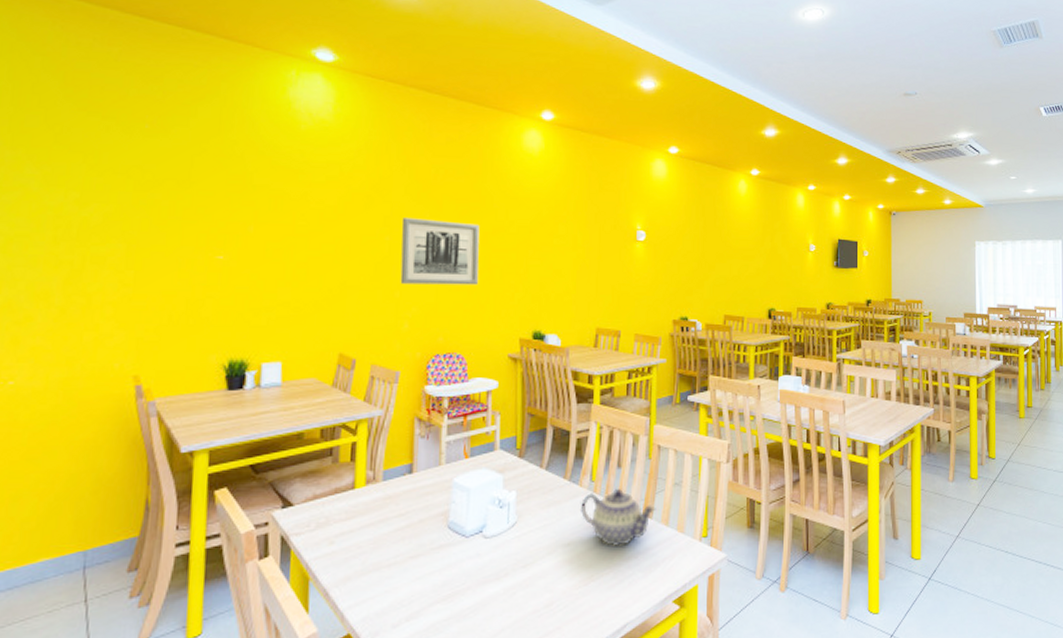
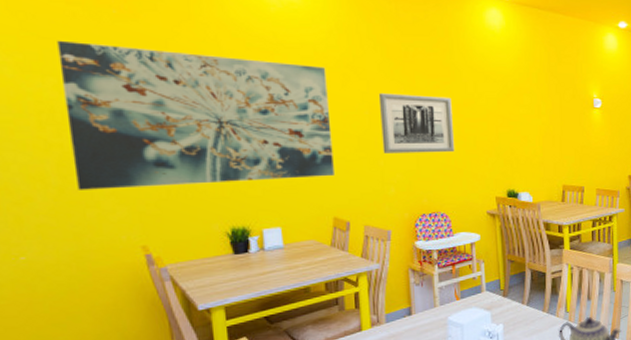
wall art: none [79,154,350,312] -> present [57,40,334,190]

